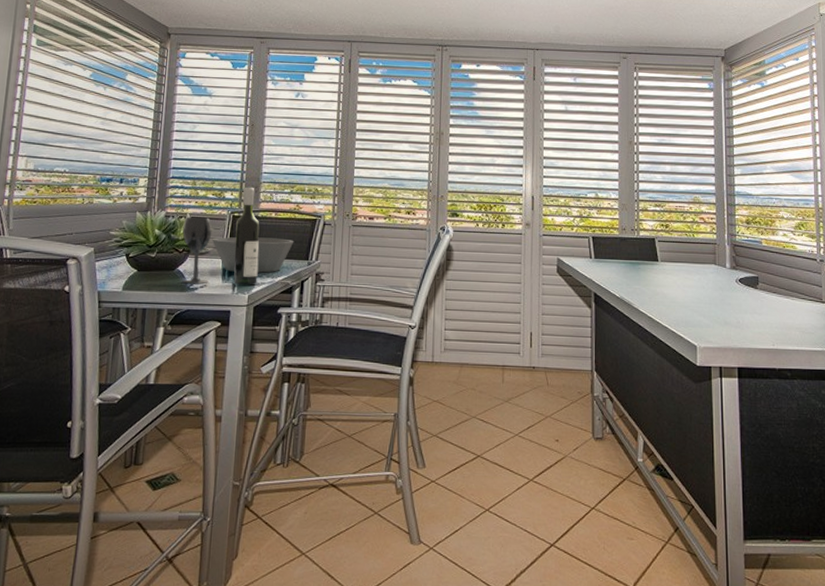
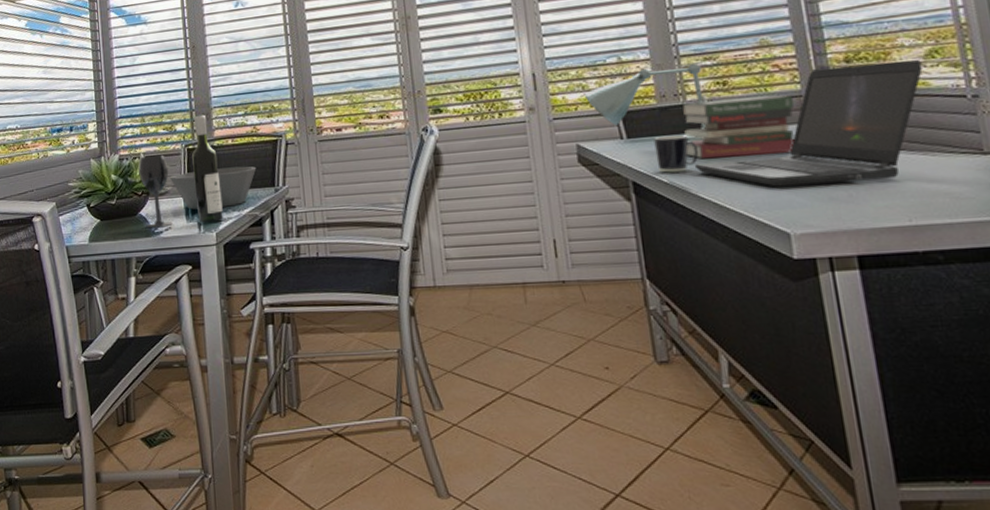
desk lamp: none [568,205,654,268] -> present [584,62,707,143]
mug: none [613,260,643,290] -> present [654,135,699,173]
books: none [634,237,711,285] -> present [682,95,795,160]
laptop computer: none [639,225,793,313] -> present [694,60,923,187]

